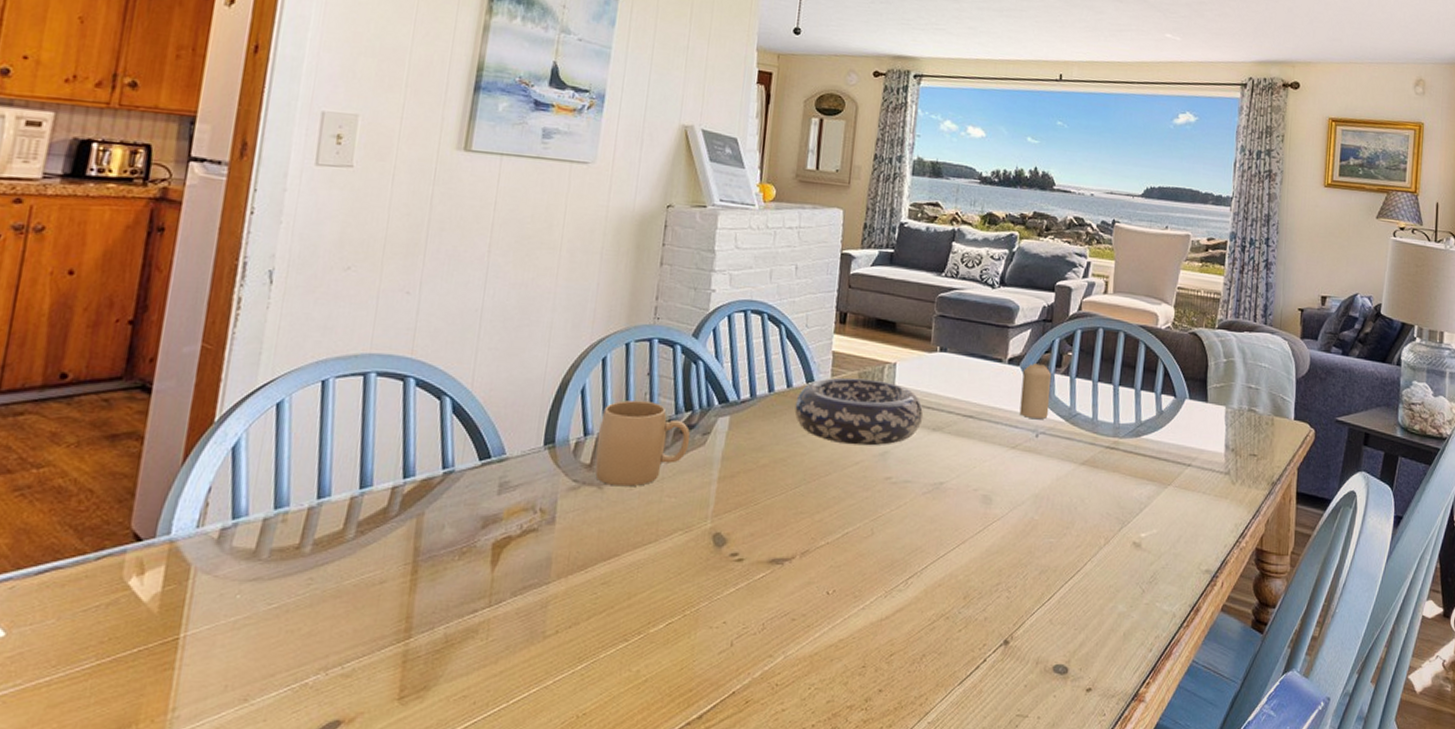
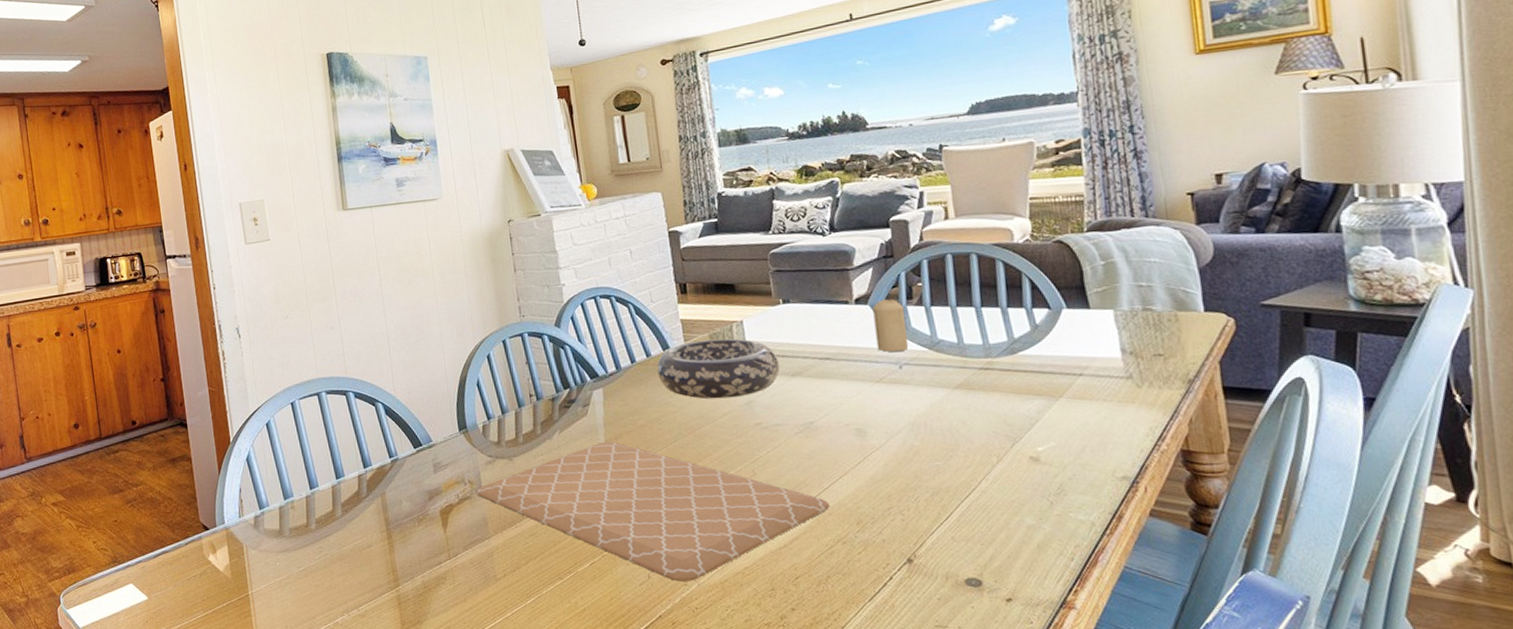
placemat: none [547,478,941,652] -> present [477,441,830,582]
mug: present [595,400,691,487] -> none [497,385,574,457]

